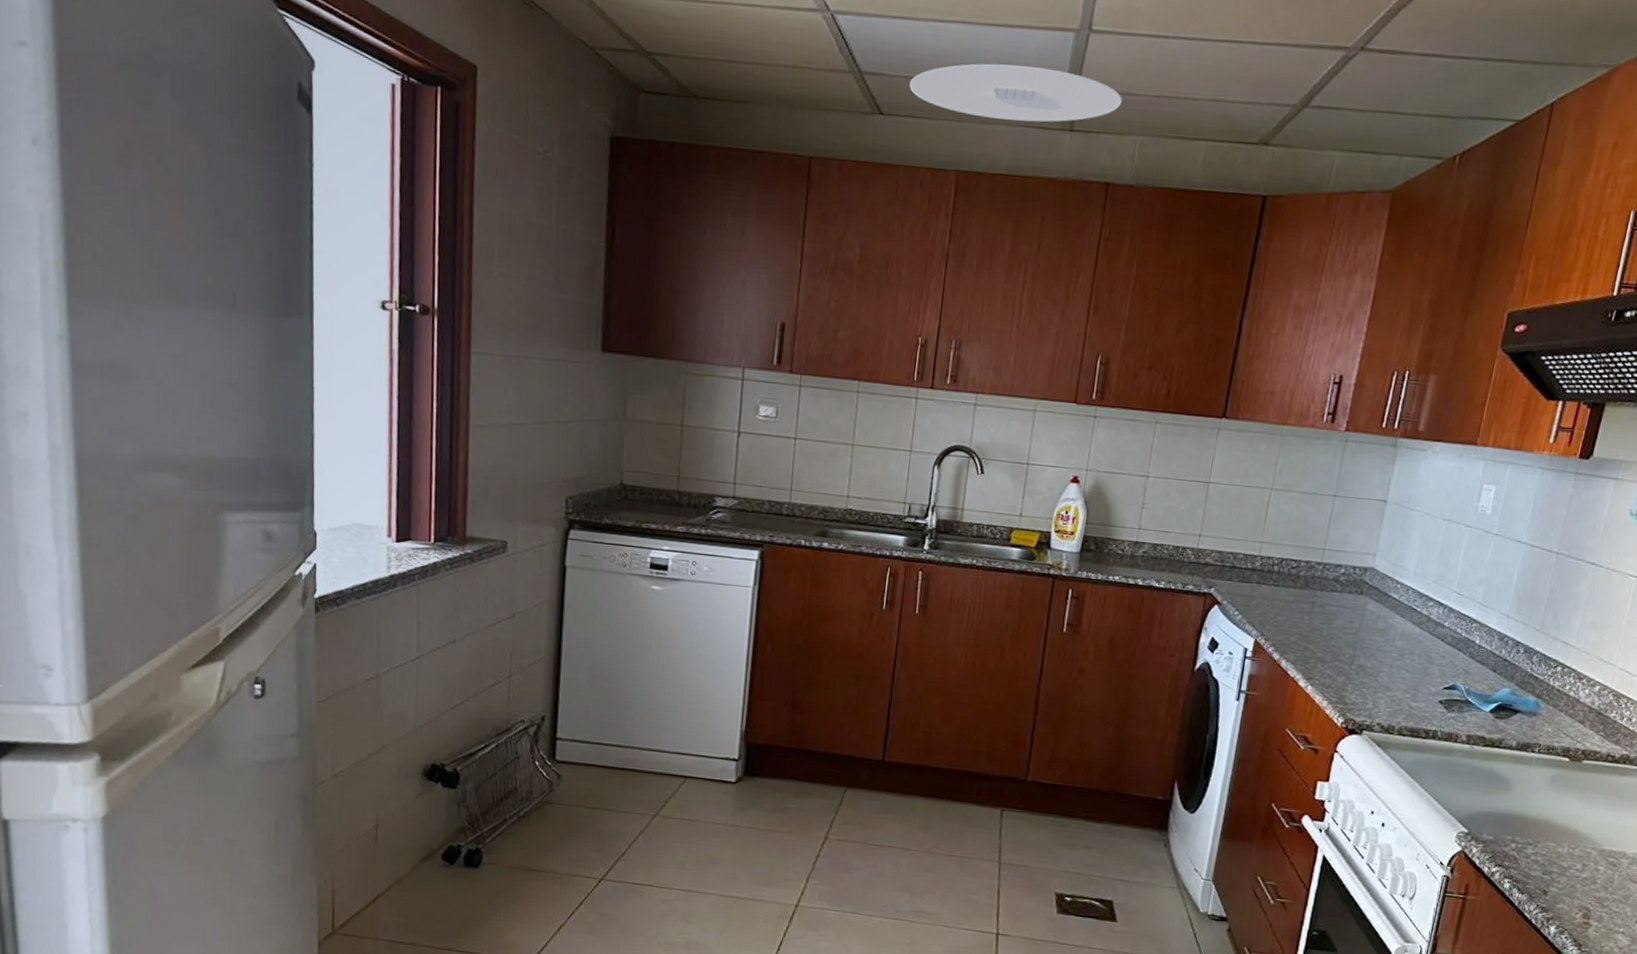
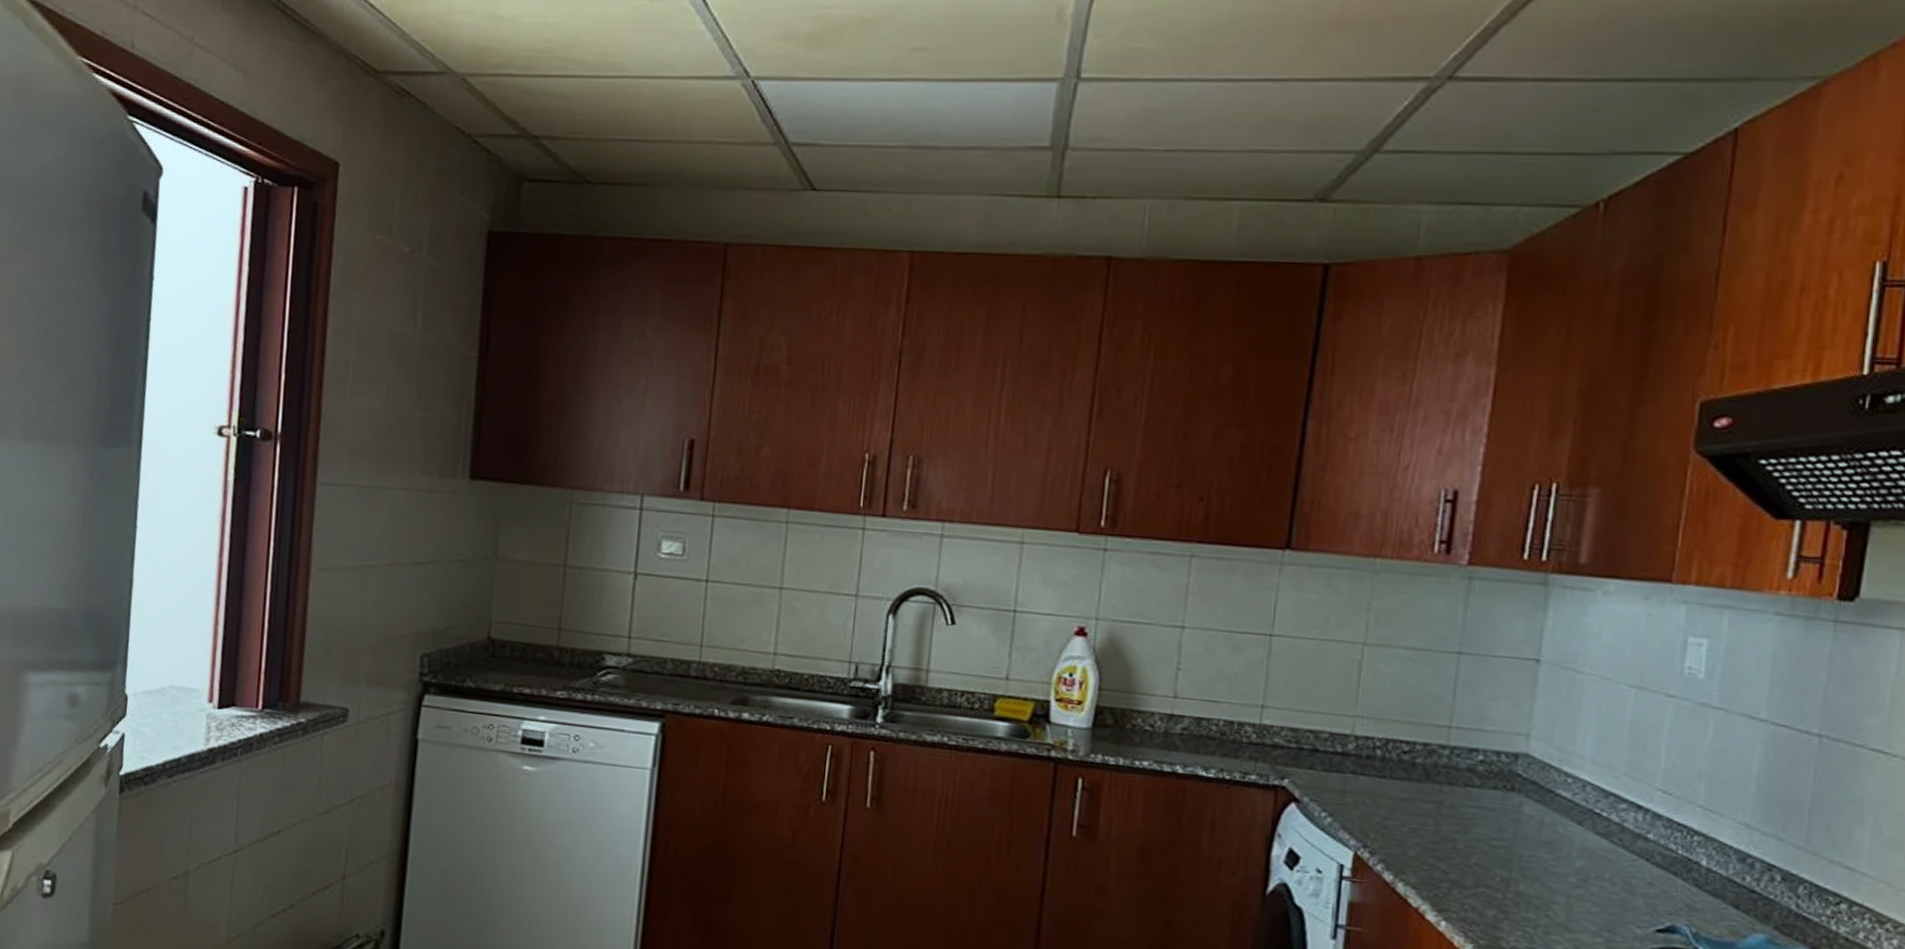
ceiling light: present [909,63,1122,122] -> none [849,124,1124,189]

